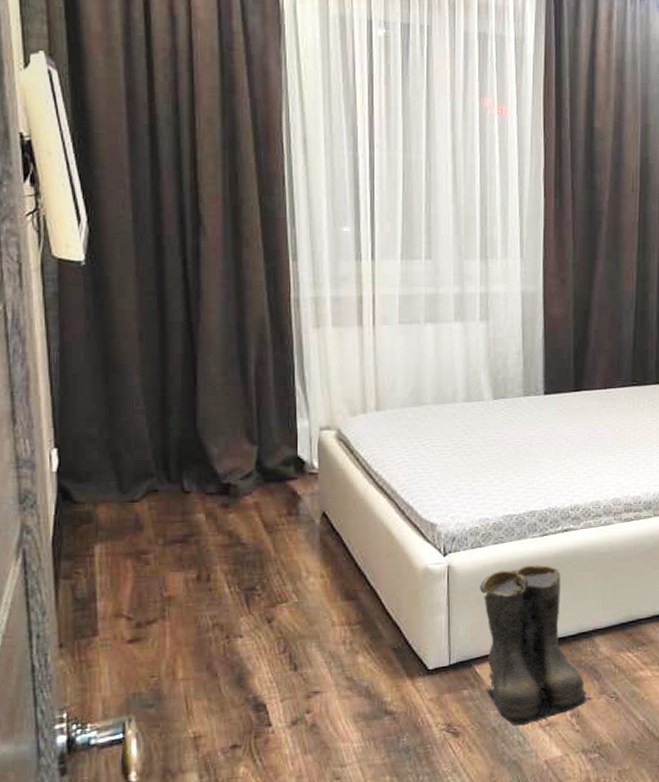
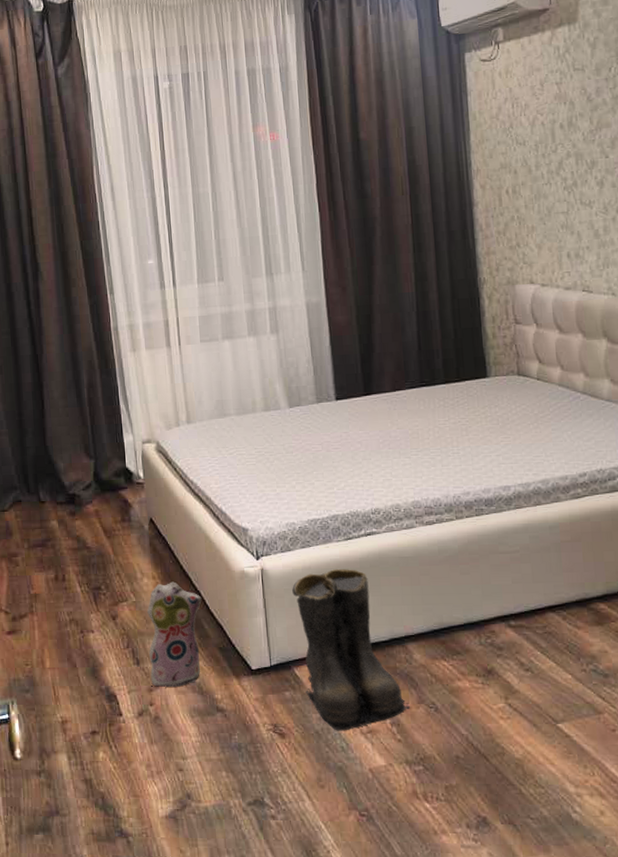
plush toy: none [310,580,377,693] -> present [147,581,202,687]

